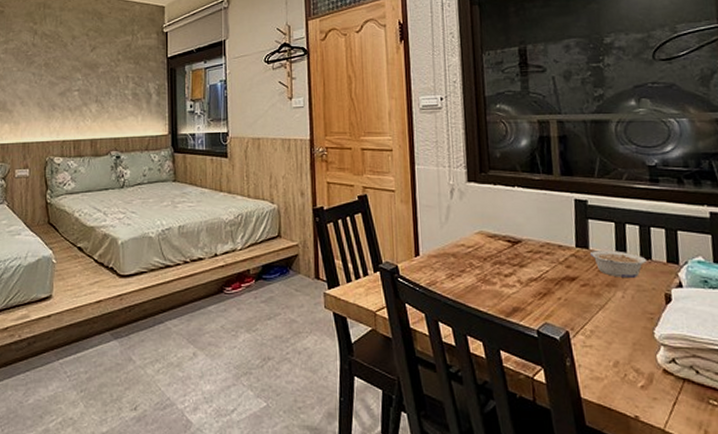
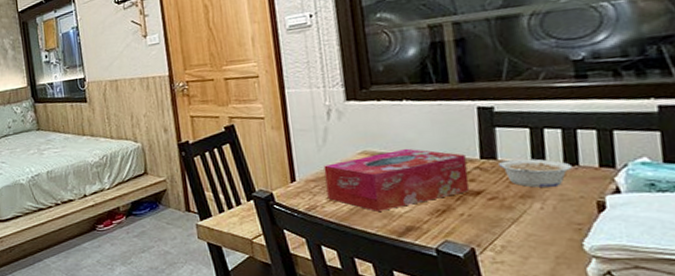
tissue box: none [445,232,567,291] -> present [323,148,470,212]

